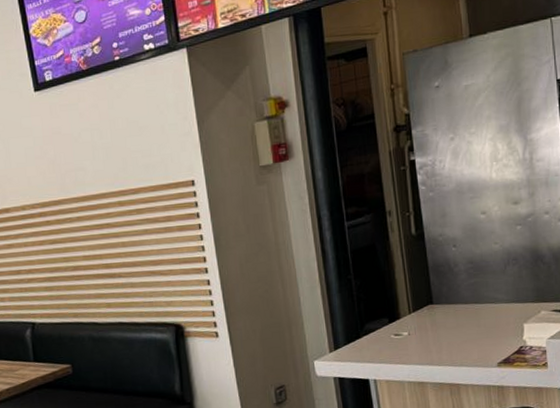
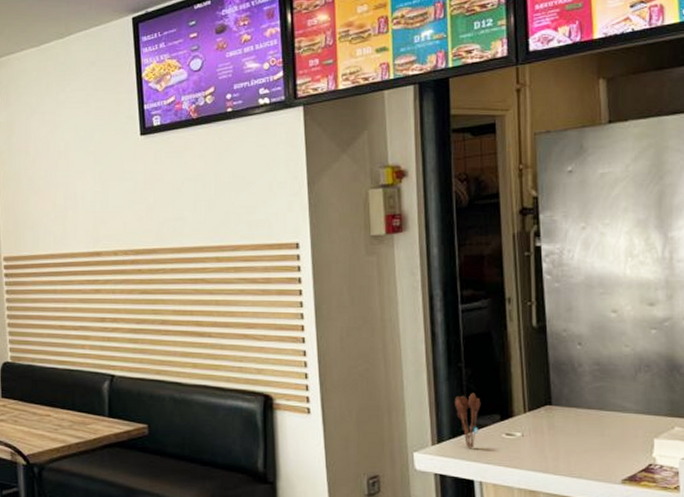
utensil holder: none [346,301,371,352] -> present [454,393,481,449]

